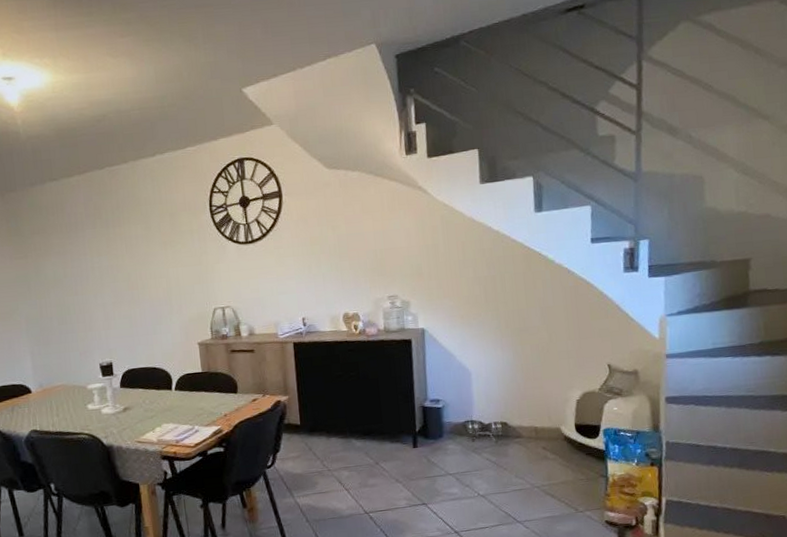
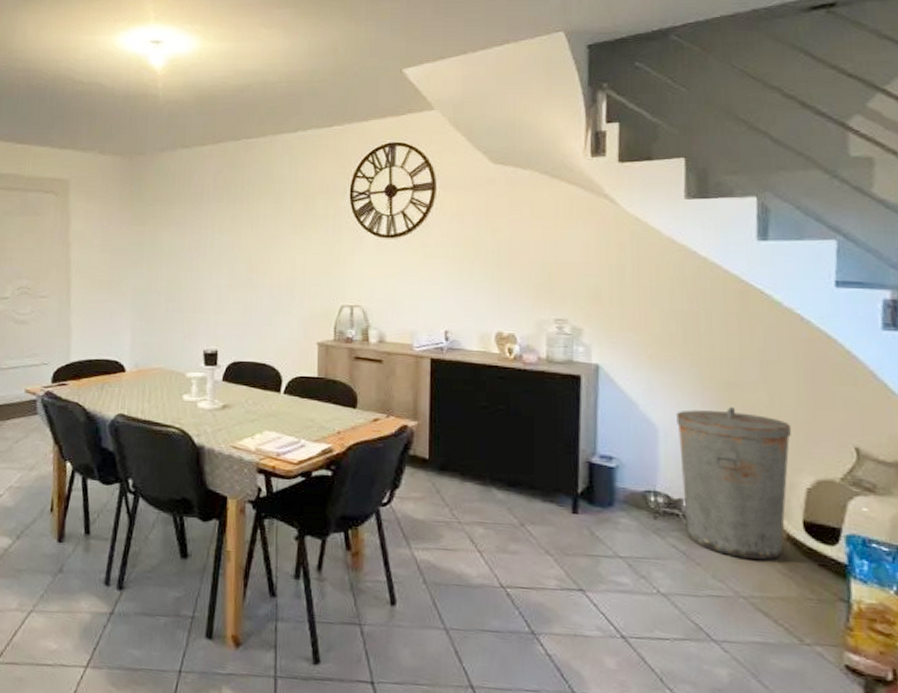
trash can: none [483,346,564,459] -> present [676,406,791,560]

